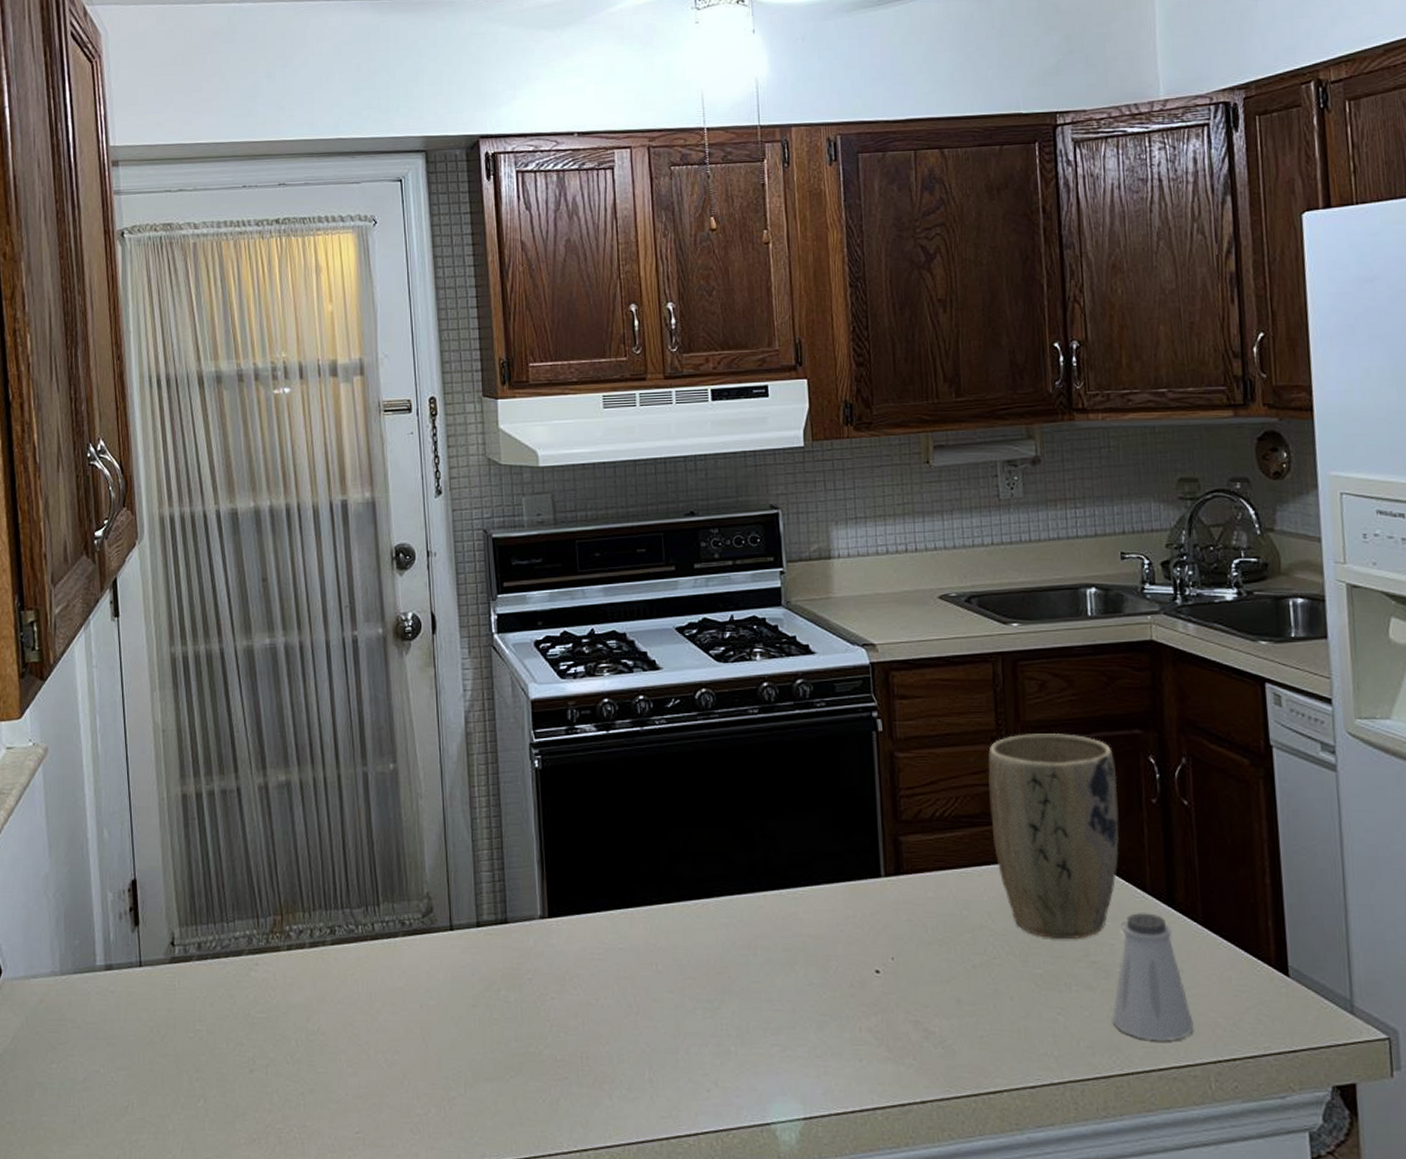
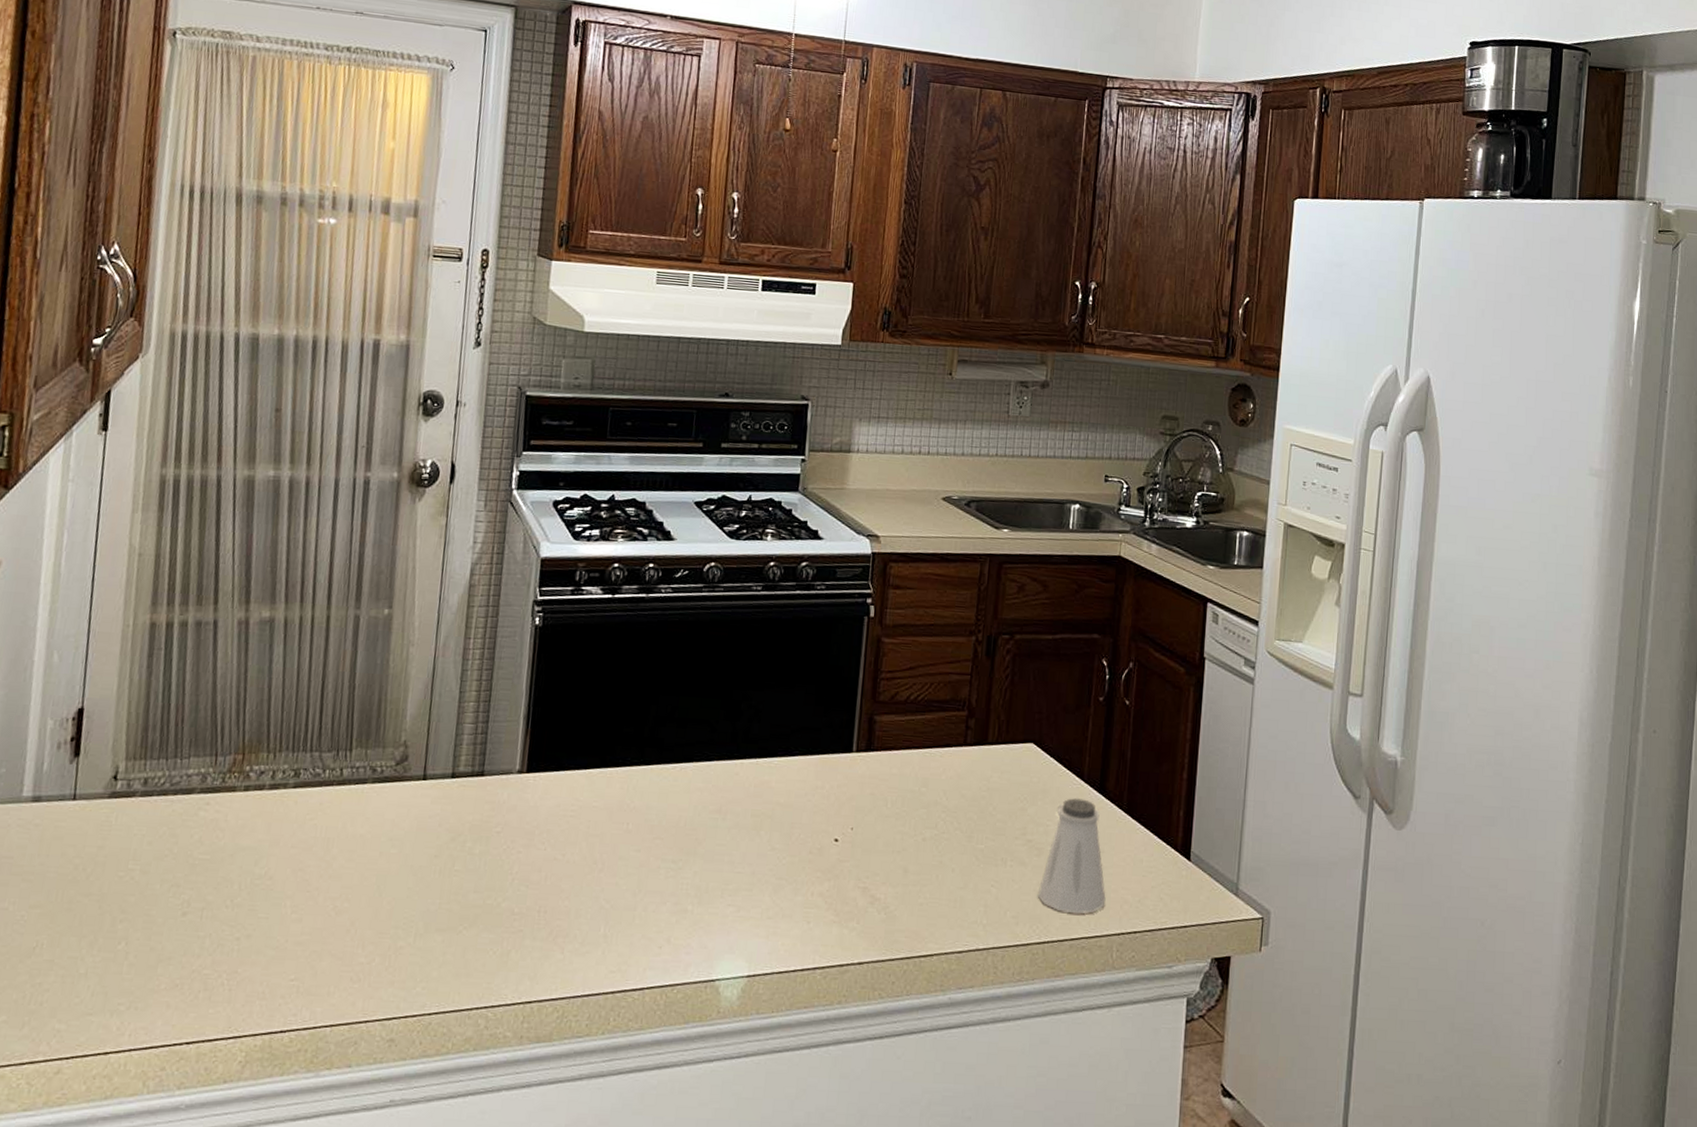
plant pot: present [988,733,1119,940] -> none [957,630,1073,820]

